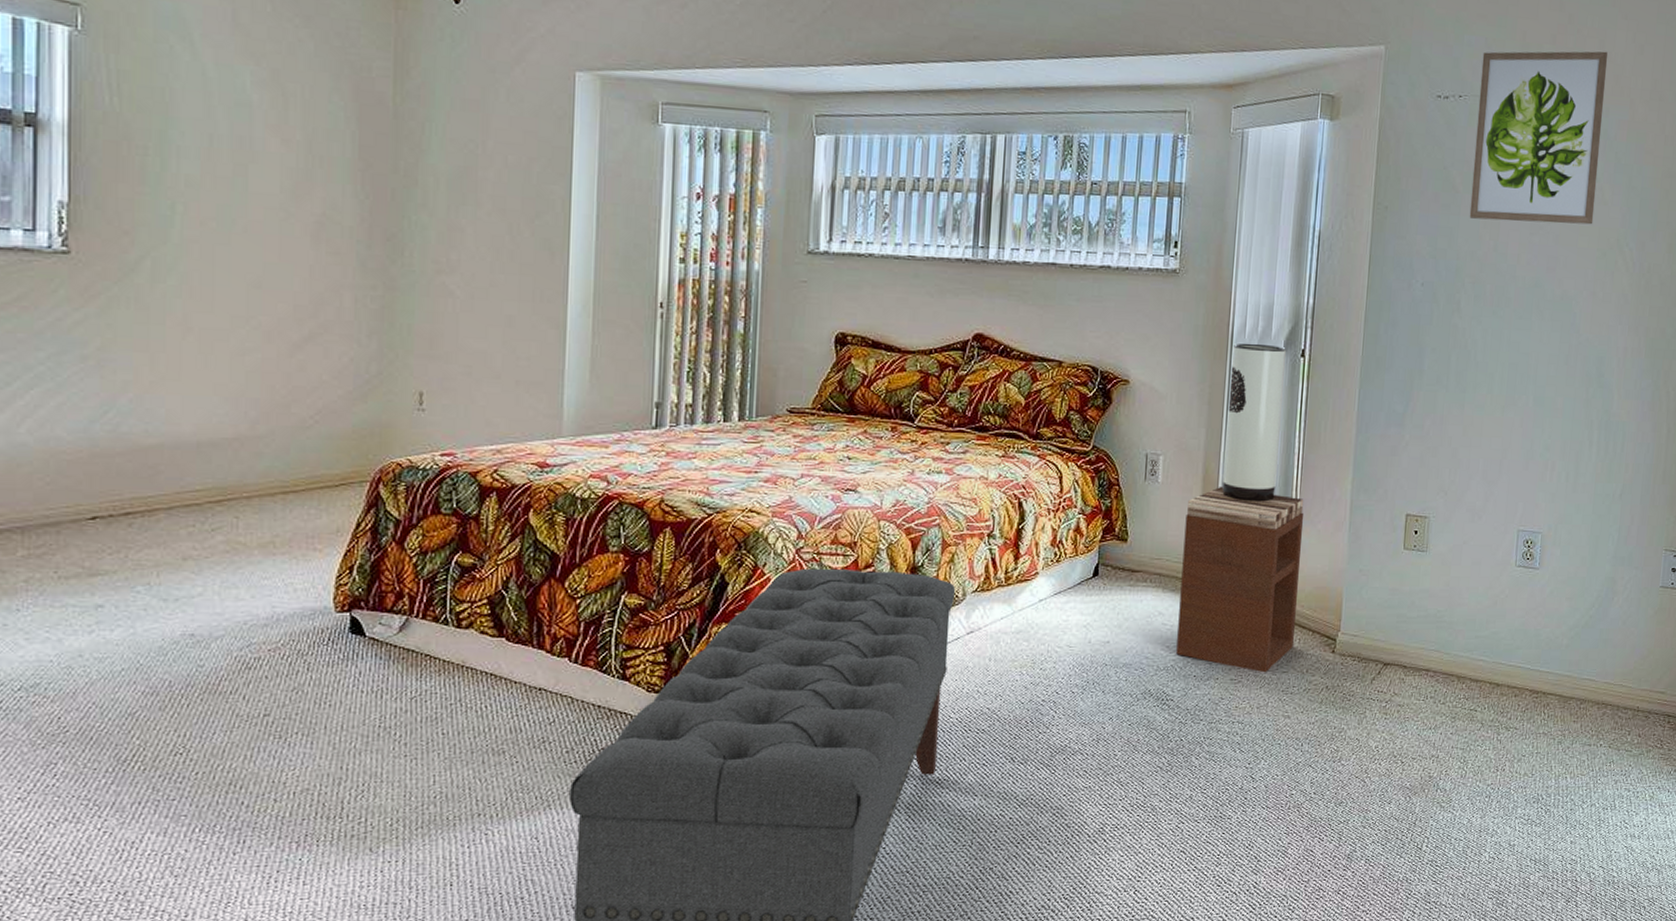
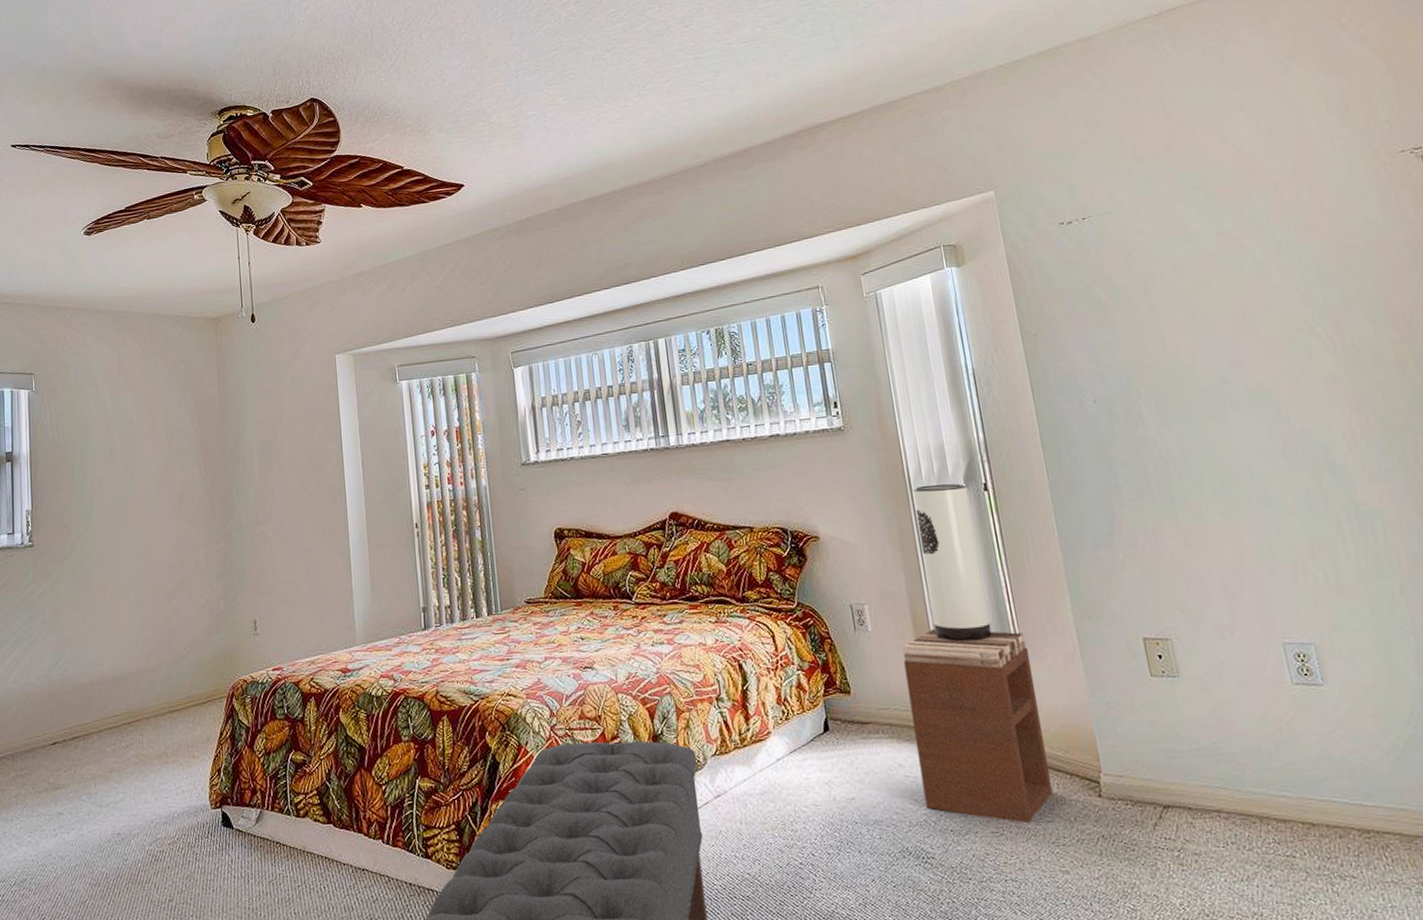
wall art: present [1469,51,1608,225] -> none [1096,144,1270,329]

